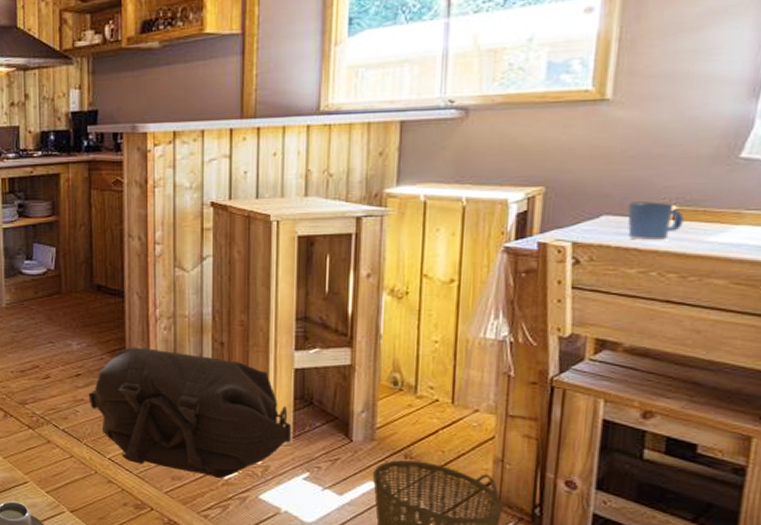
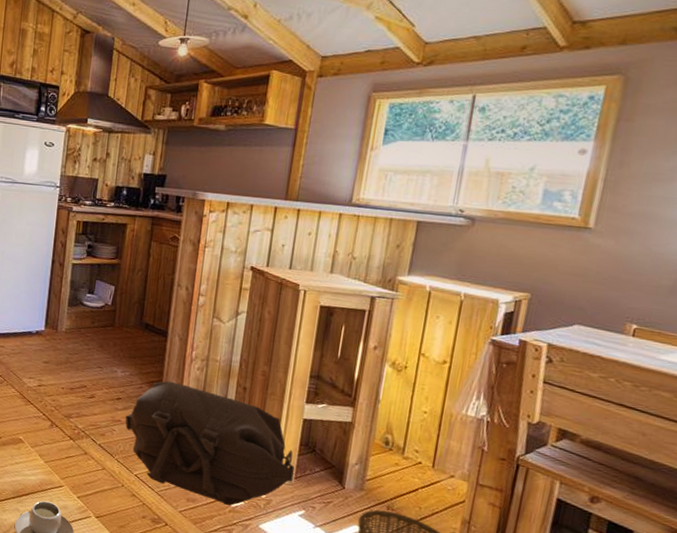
mug: present [627,201,684,241] -> none [594,316,642,353]

